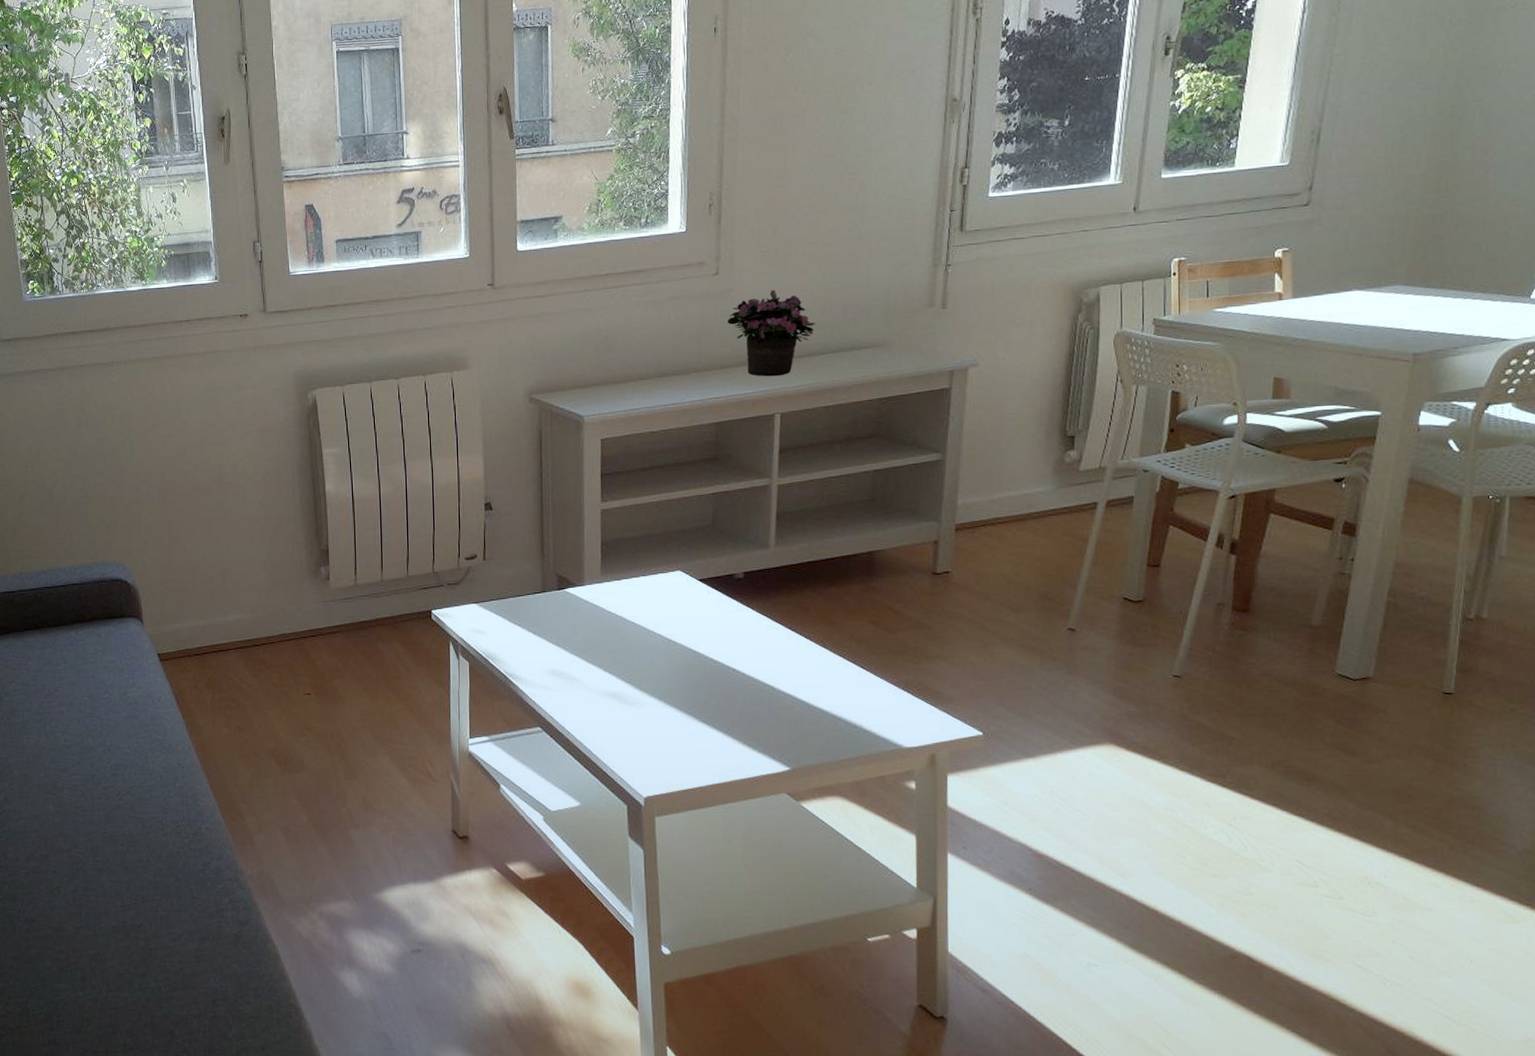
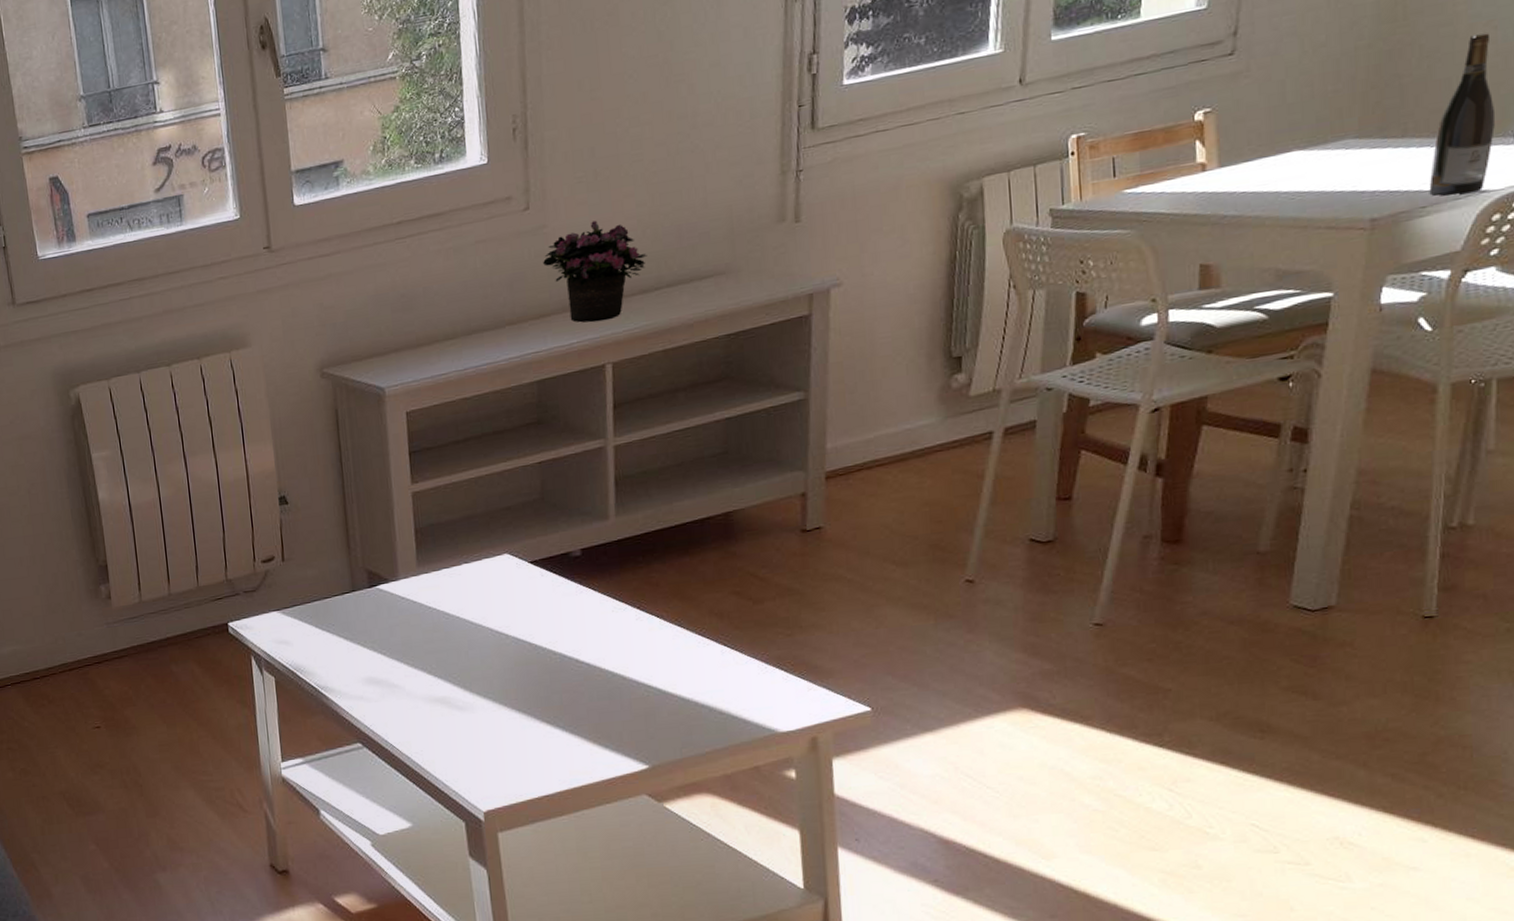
wine bottle: none [1461,209,1516,340] -> present [1429,33,1496,196]

